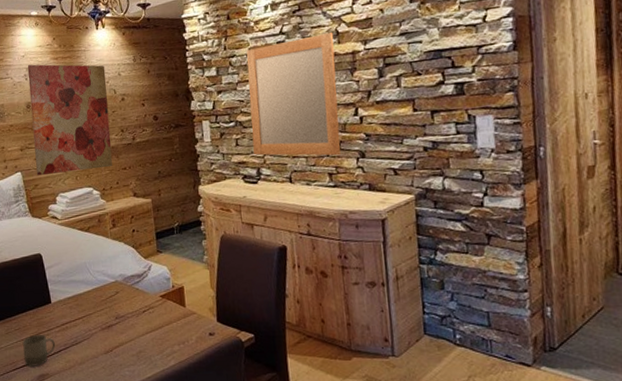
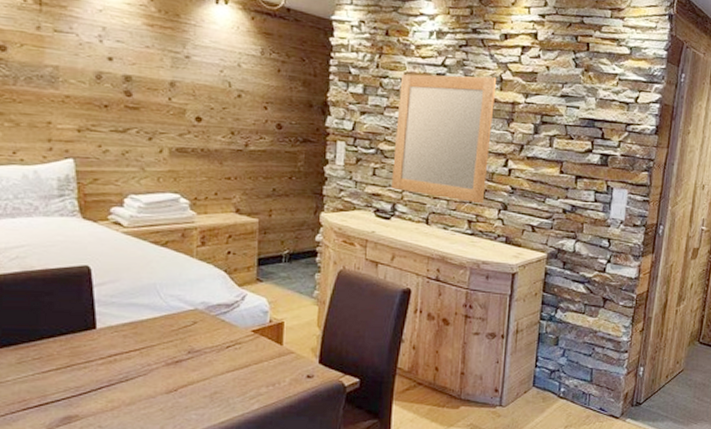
cup: present [23,334,55,366] -> none [41,366,94,406]
wall art: present [27,64,112,175] -> none [99,24,221,174]

